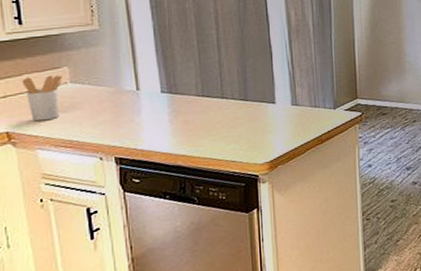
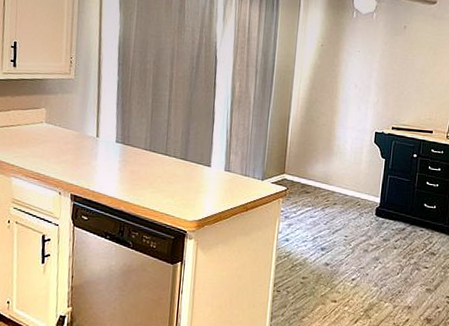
utensil holder: present [21,75,62,121] -> none [8,113,40,153]

